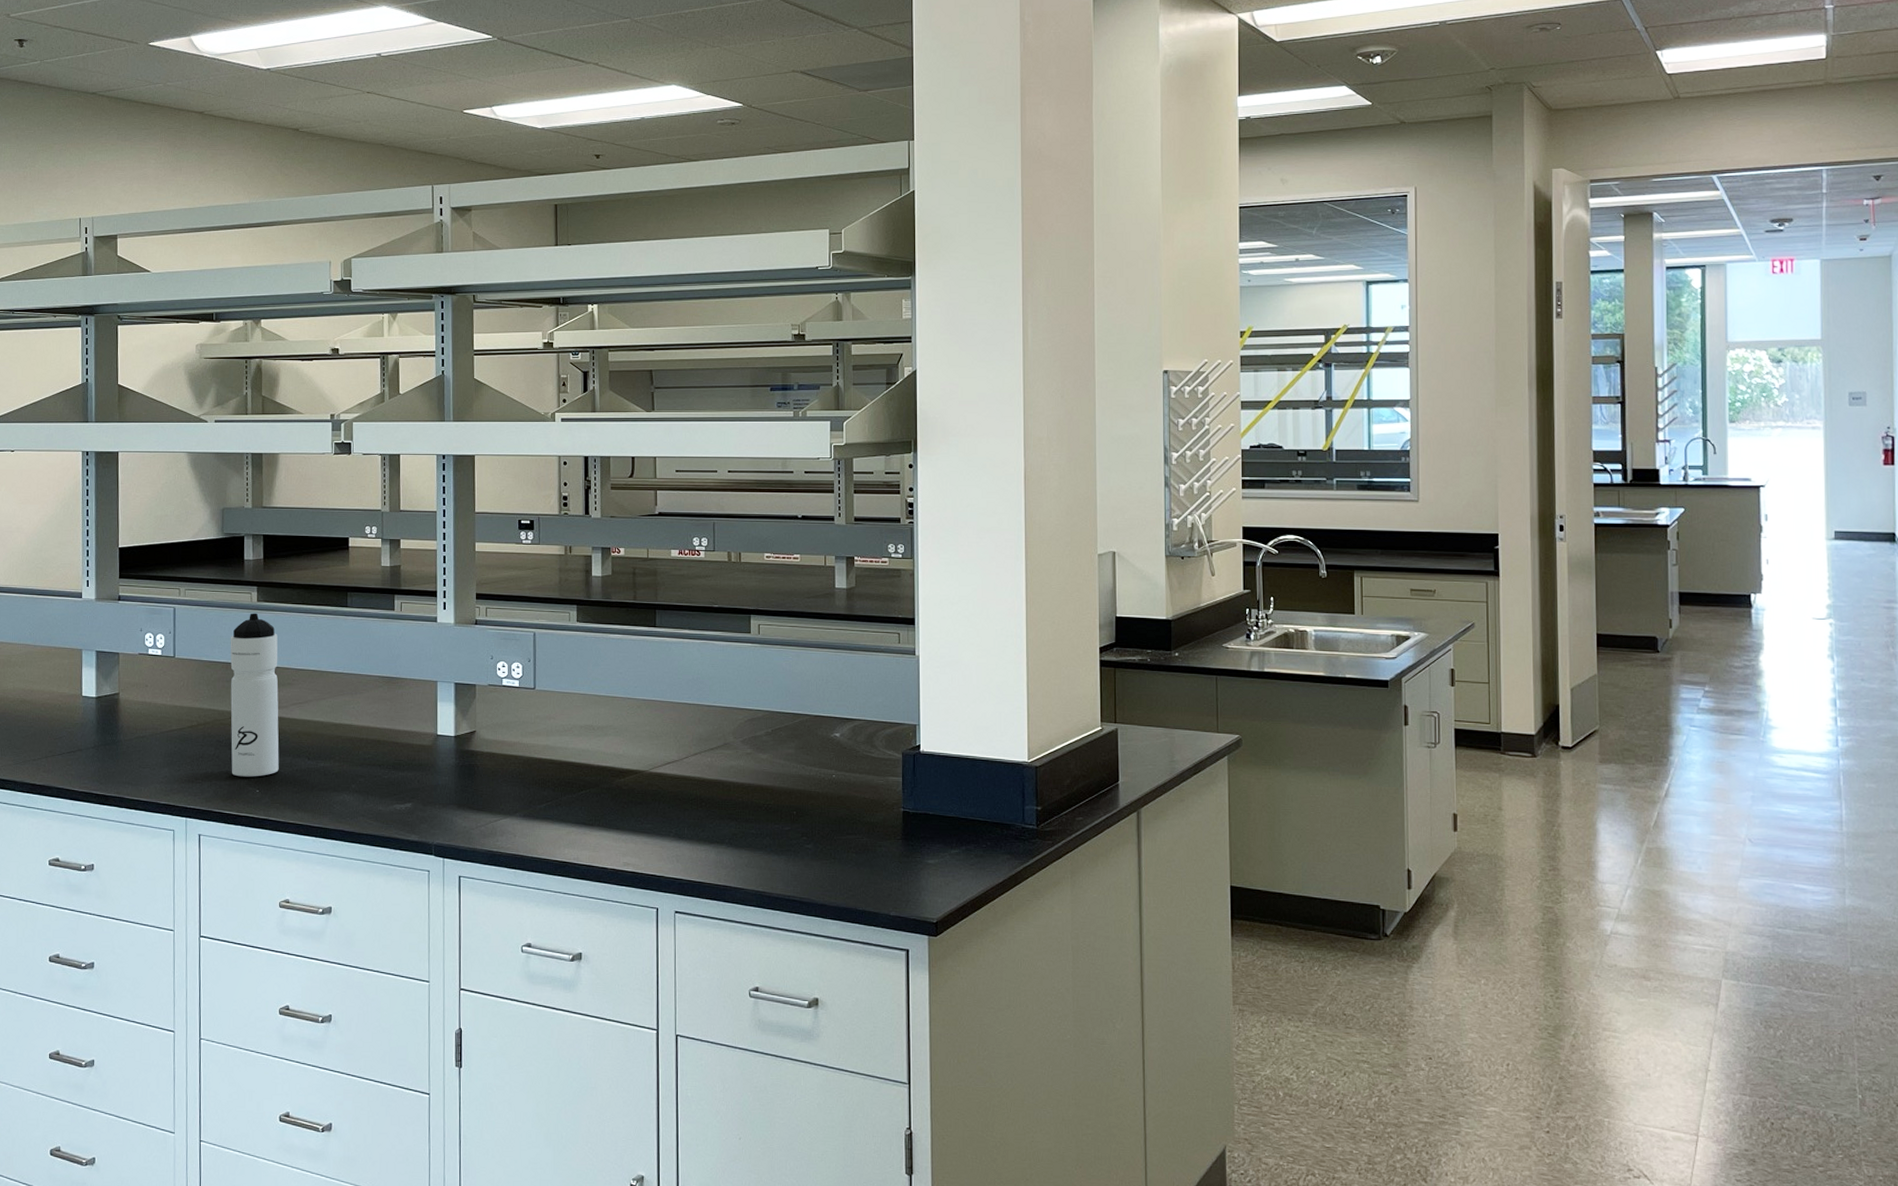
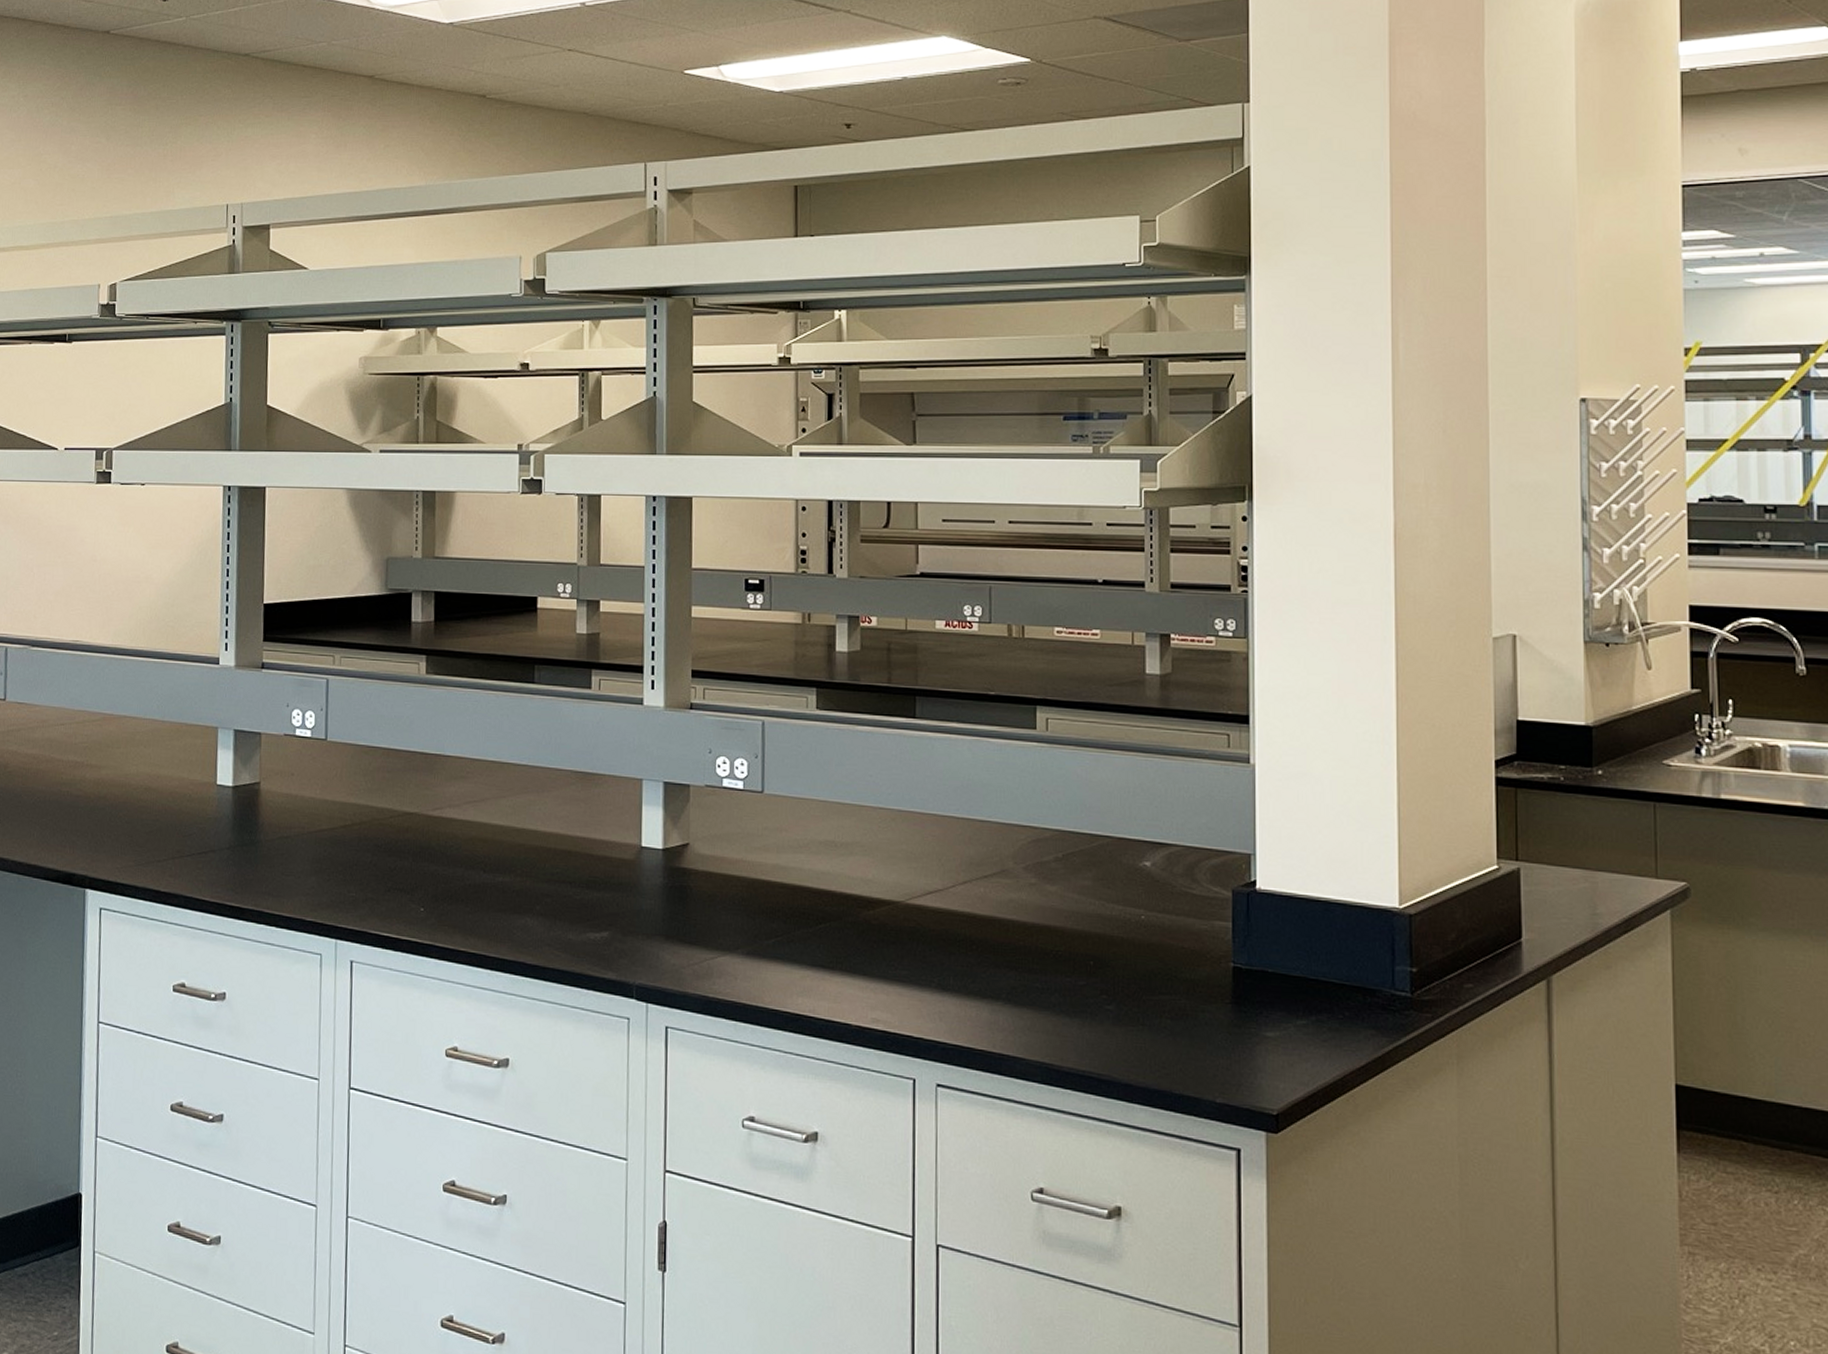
water bottle: present [230,613,279,777] -> none [391,687,450,892]

